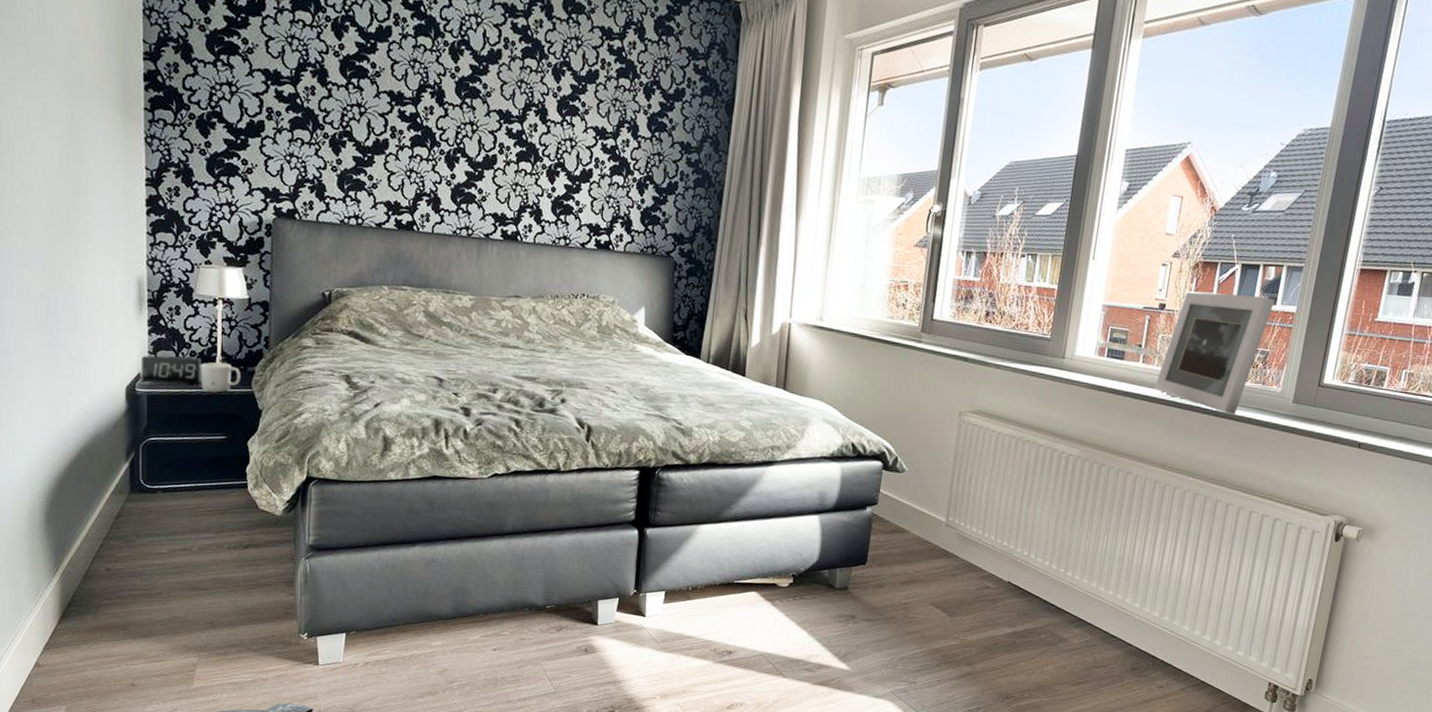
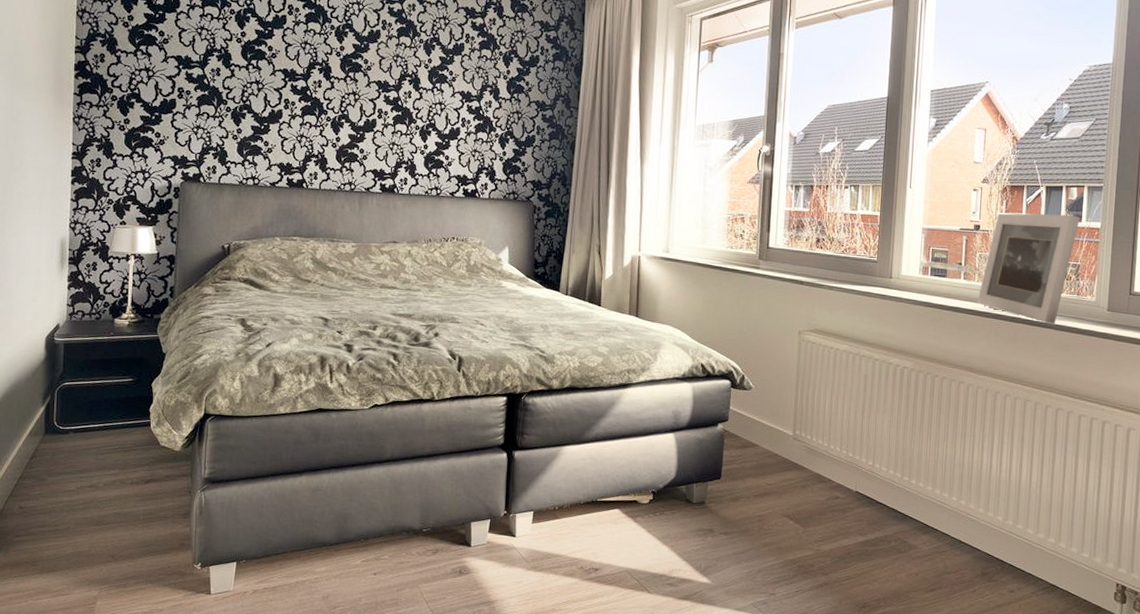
alarm clock: present [142,355,202,384] -> none [60,307,114,332]
mug: present [200,362,241,393] -> none [112,311,148,339]

